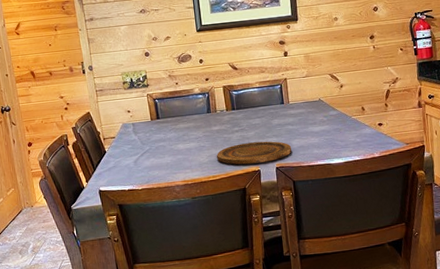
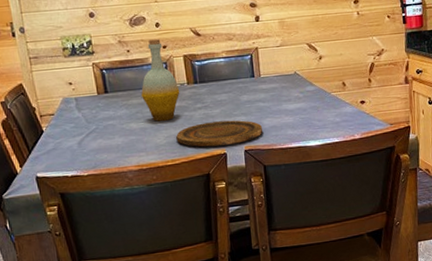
bottle: none [187,72,220,143] -> present [141,38,180,122]

